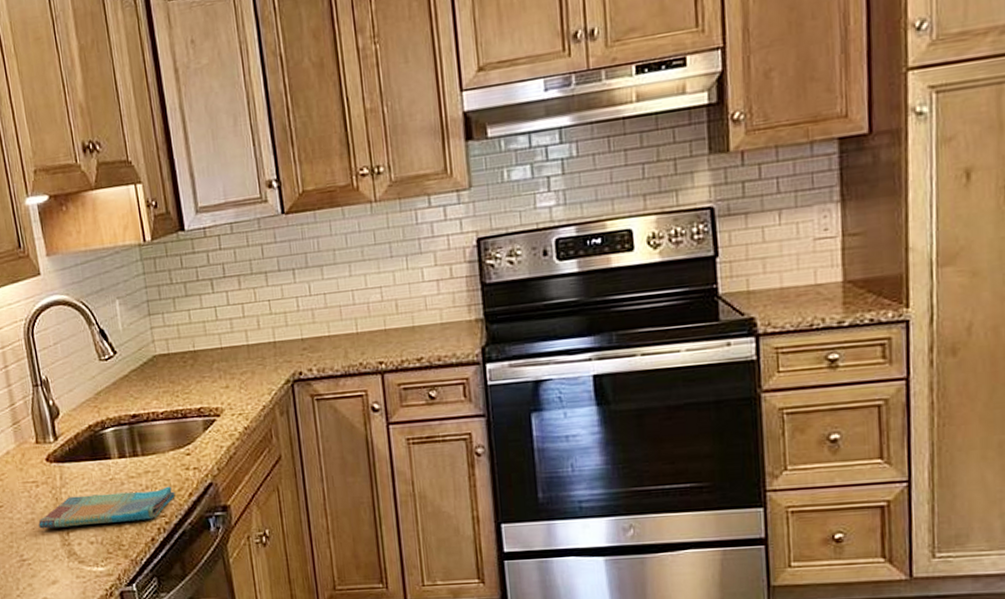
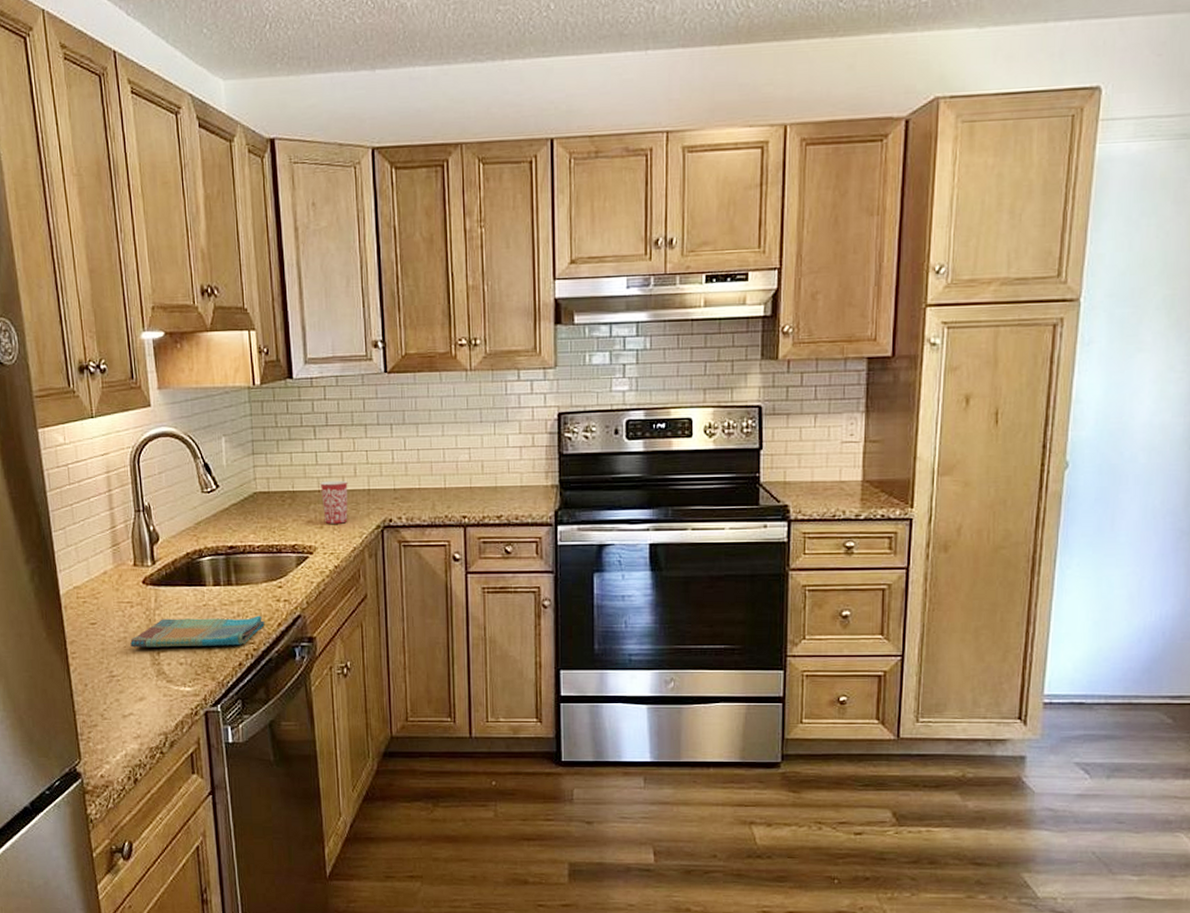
mug: none [221,334,255,383] -> present [319,480,348,524]

